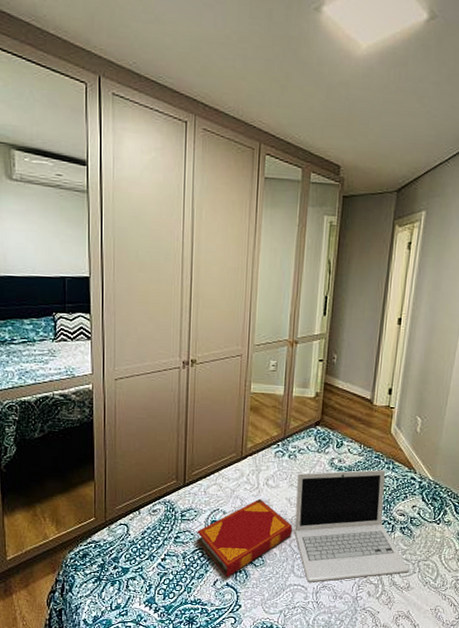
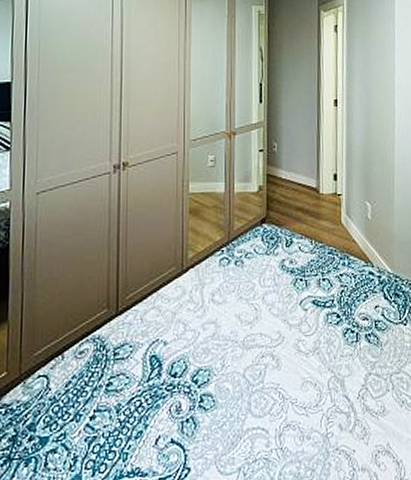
hardback book: present [196,498,293,577] -> none [133,319,246,430]
laptop: present [294,469,410,582] -> none [247,267,383,422]

